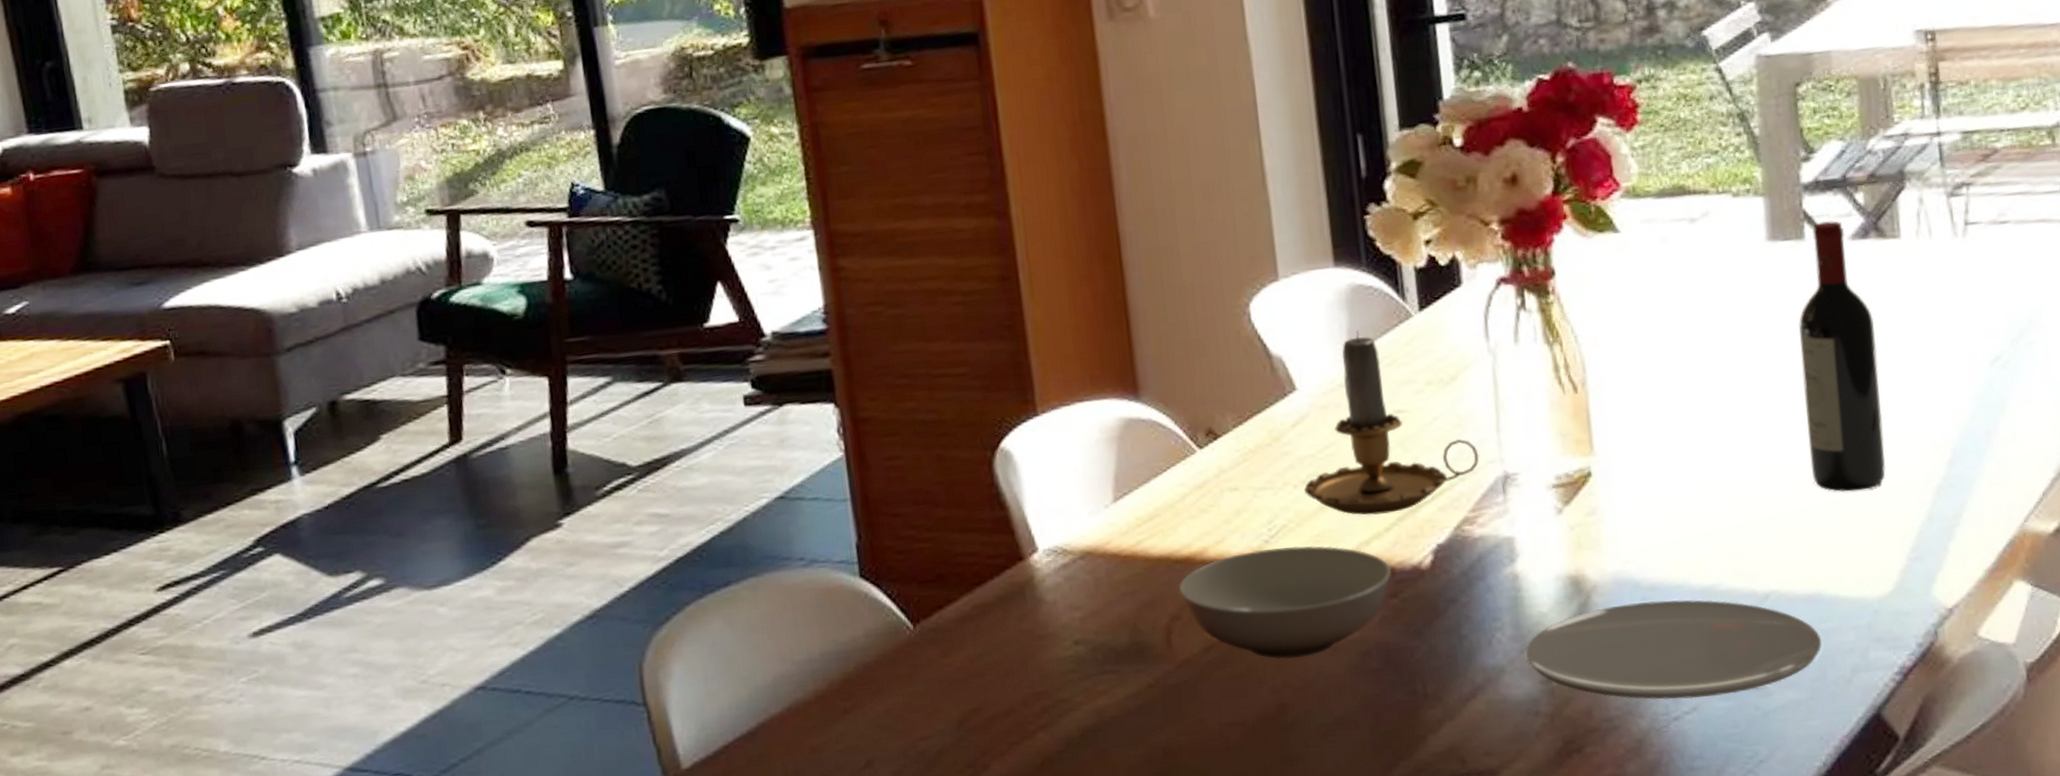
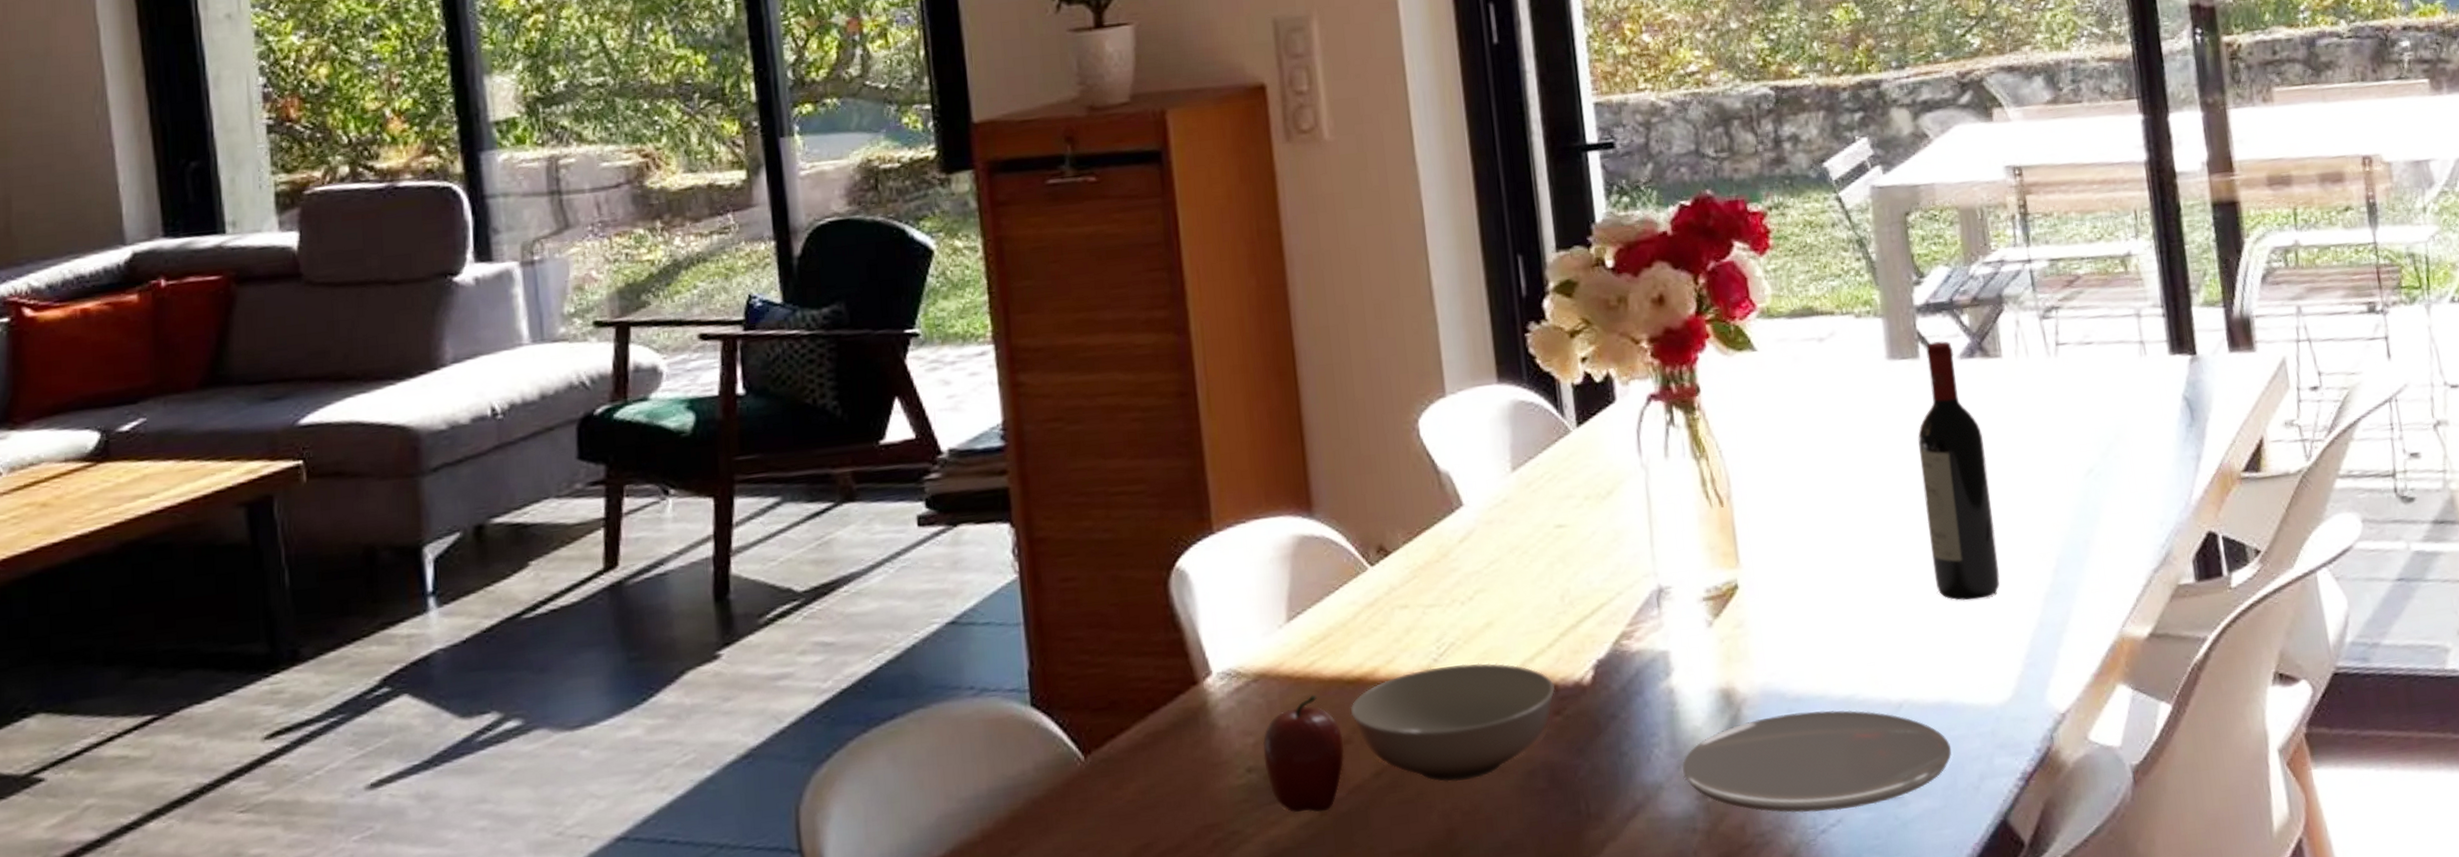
fruit: none [1090,572,1173,684] -> present [1262,694,1344,812]
candlestick: present [1304,329,1480,515] -> none [1471,445,1635,631]

